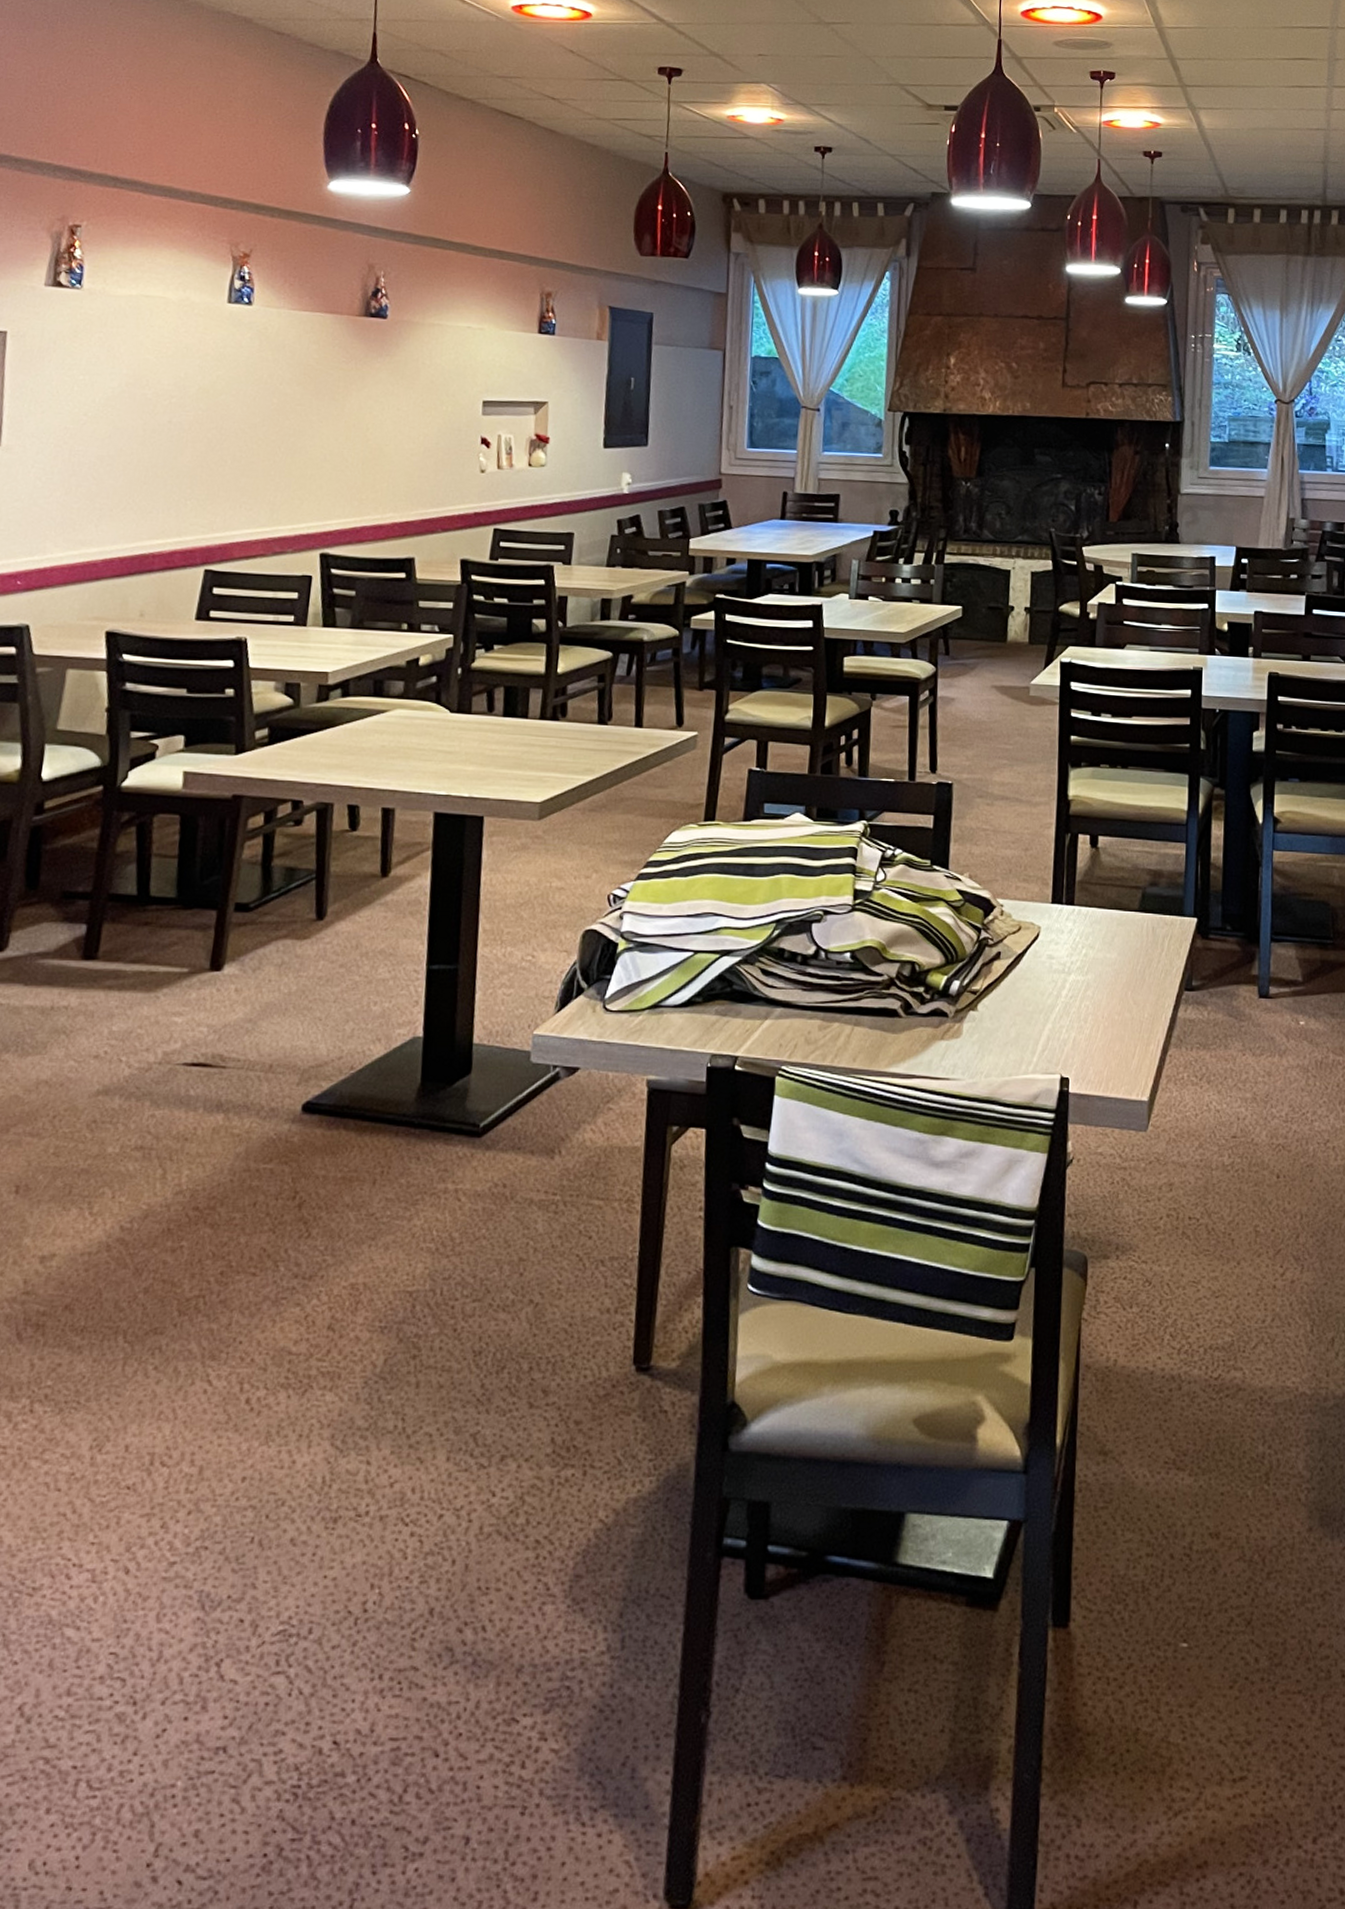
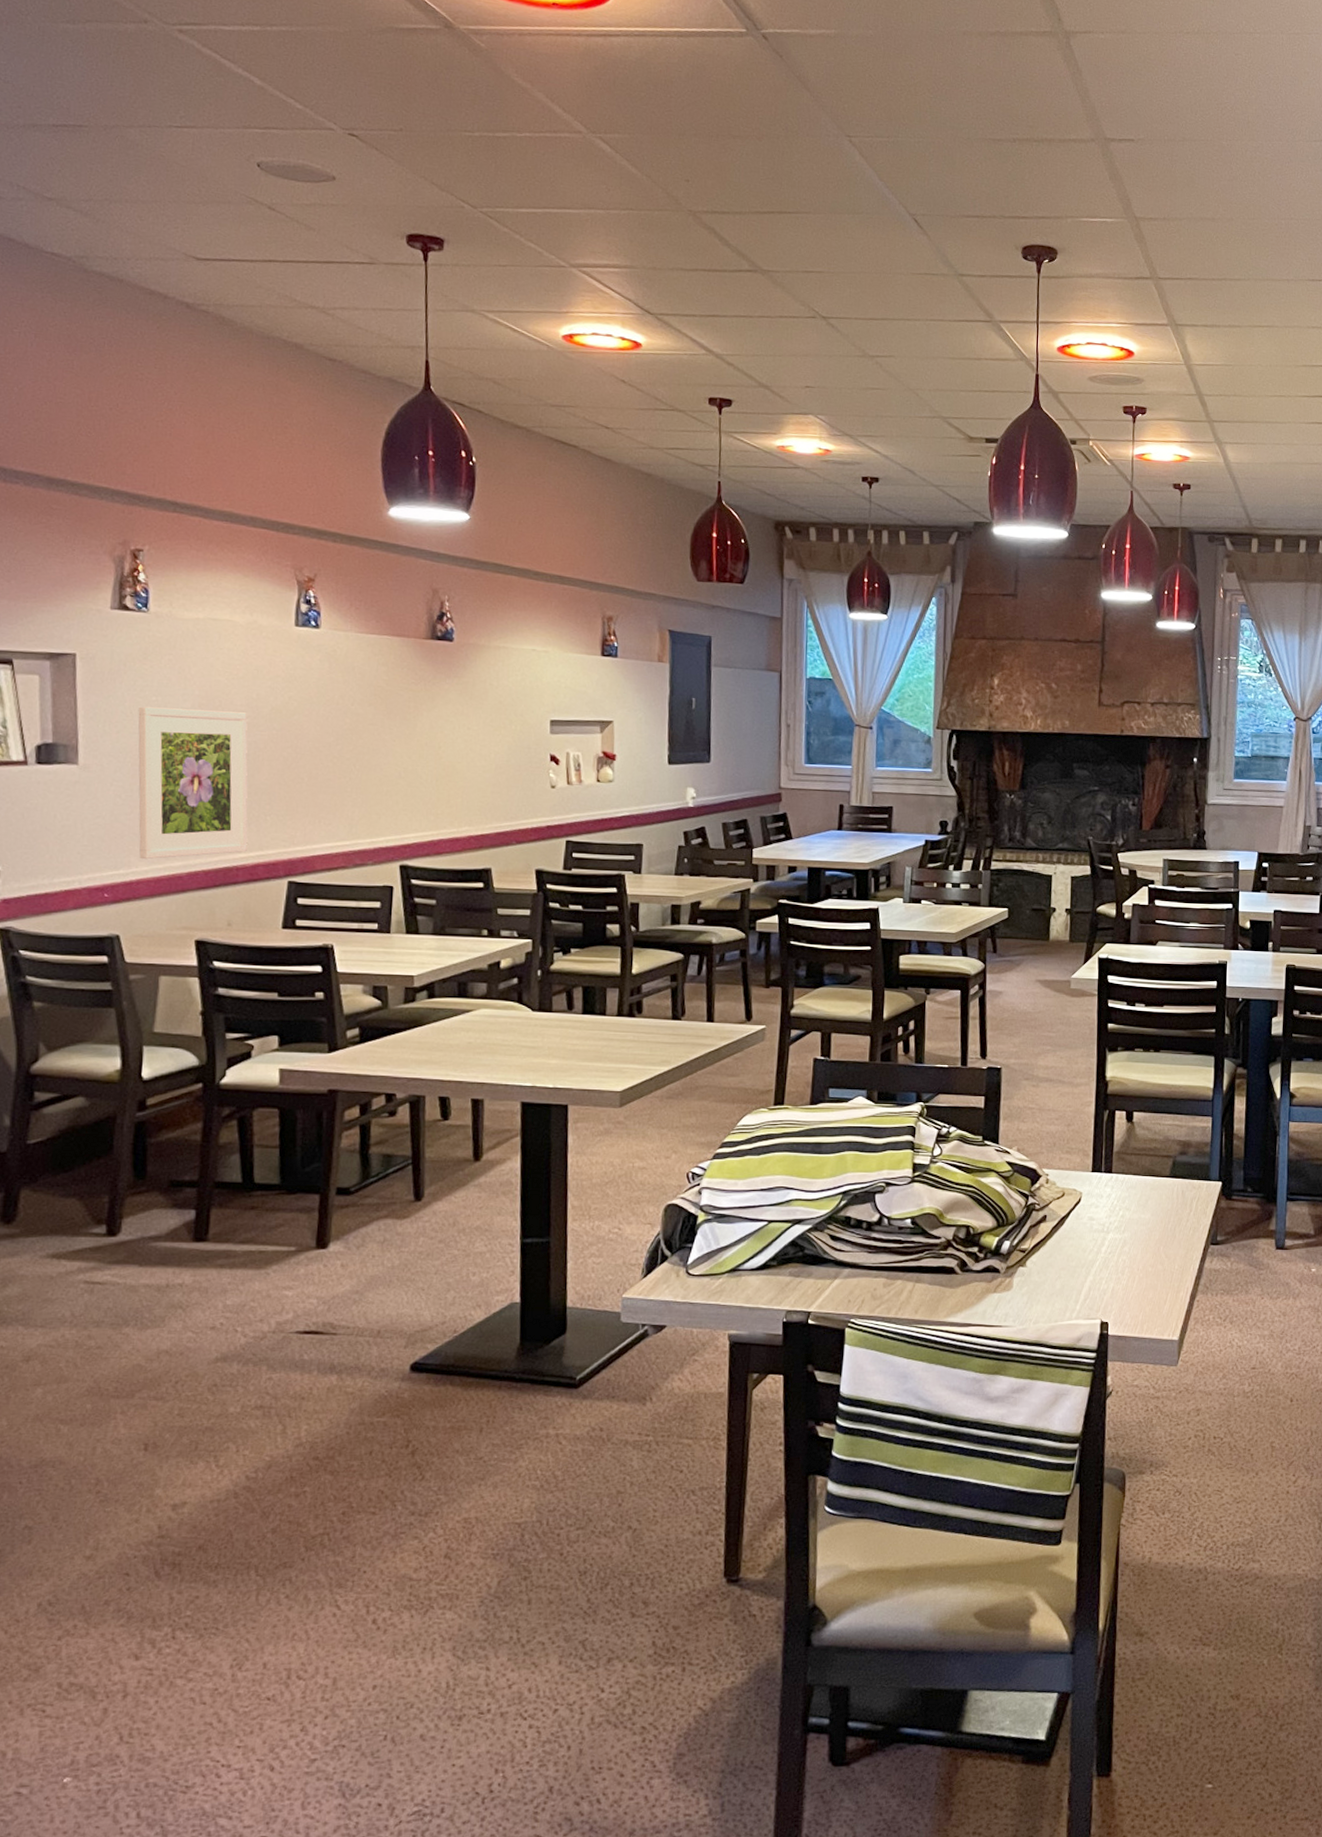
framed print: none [55,386,174,546] -> present [138,706,248,860]

